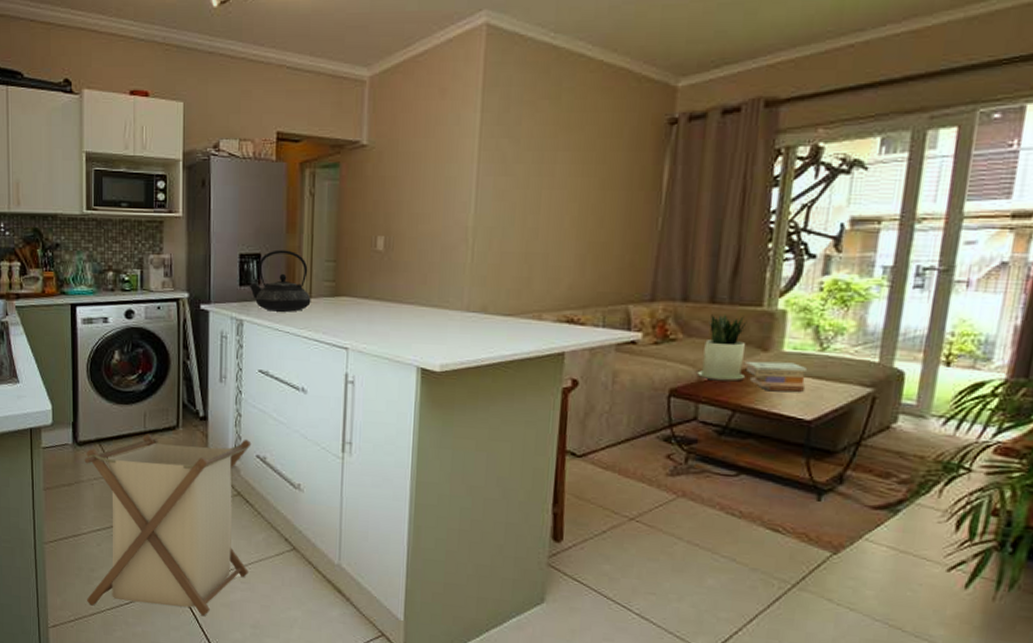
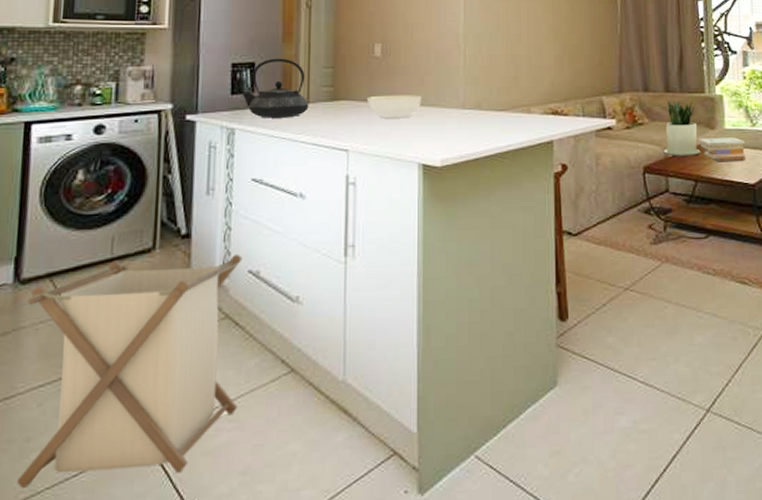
bowl: none [367,292,425,319] -> present [366,95,423,118]

